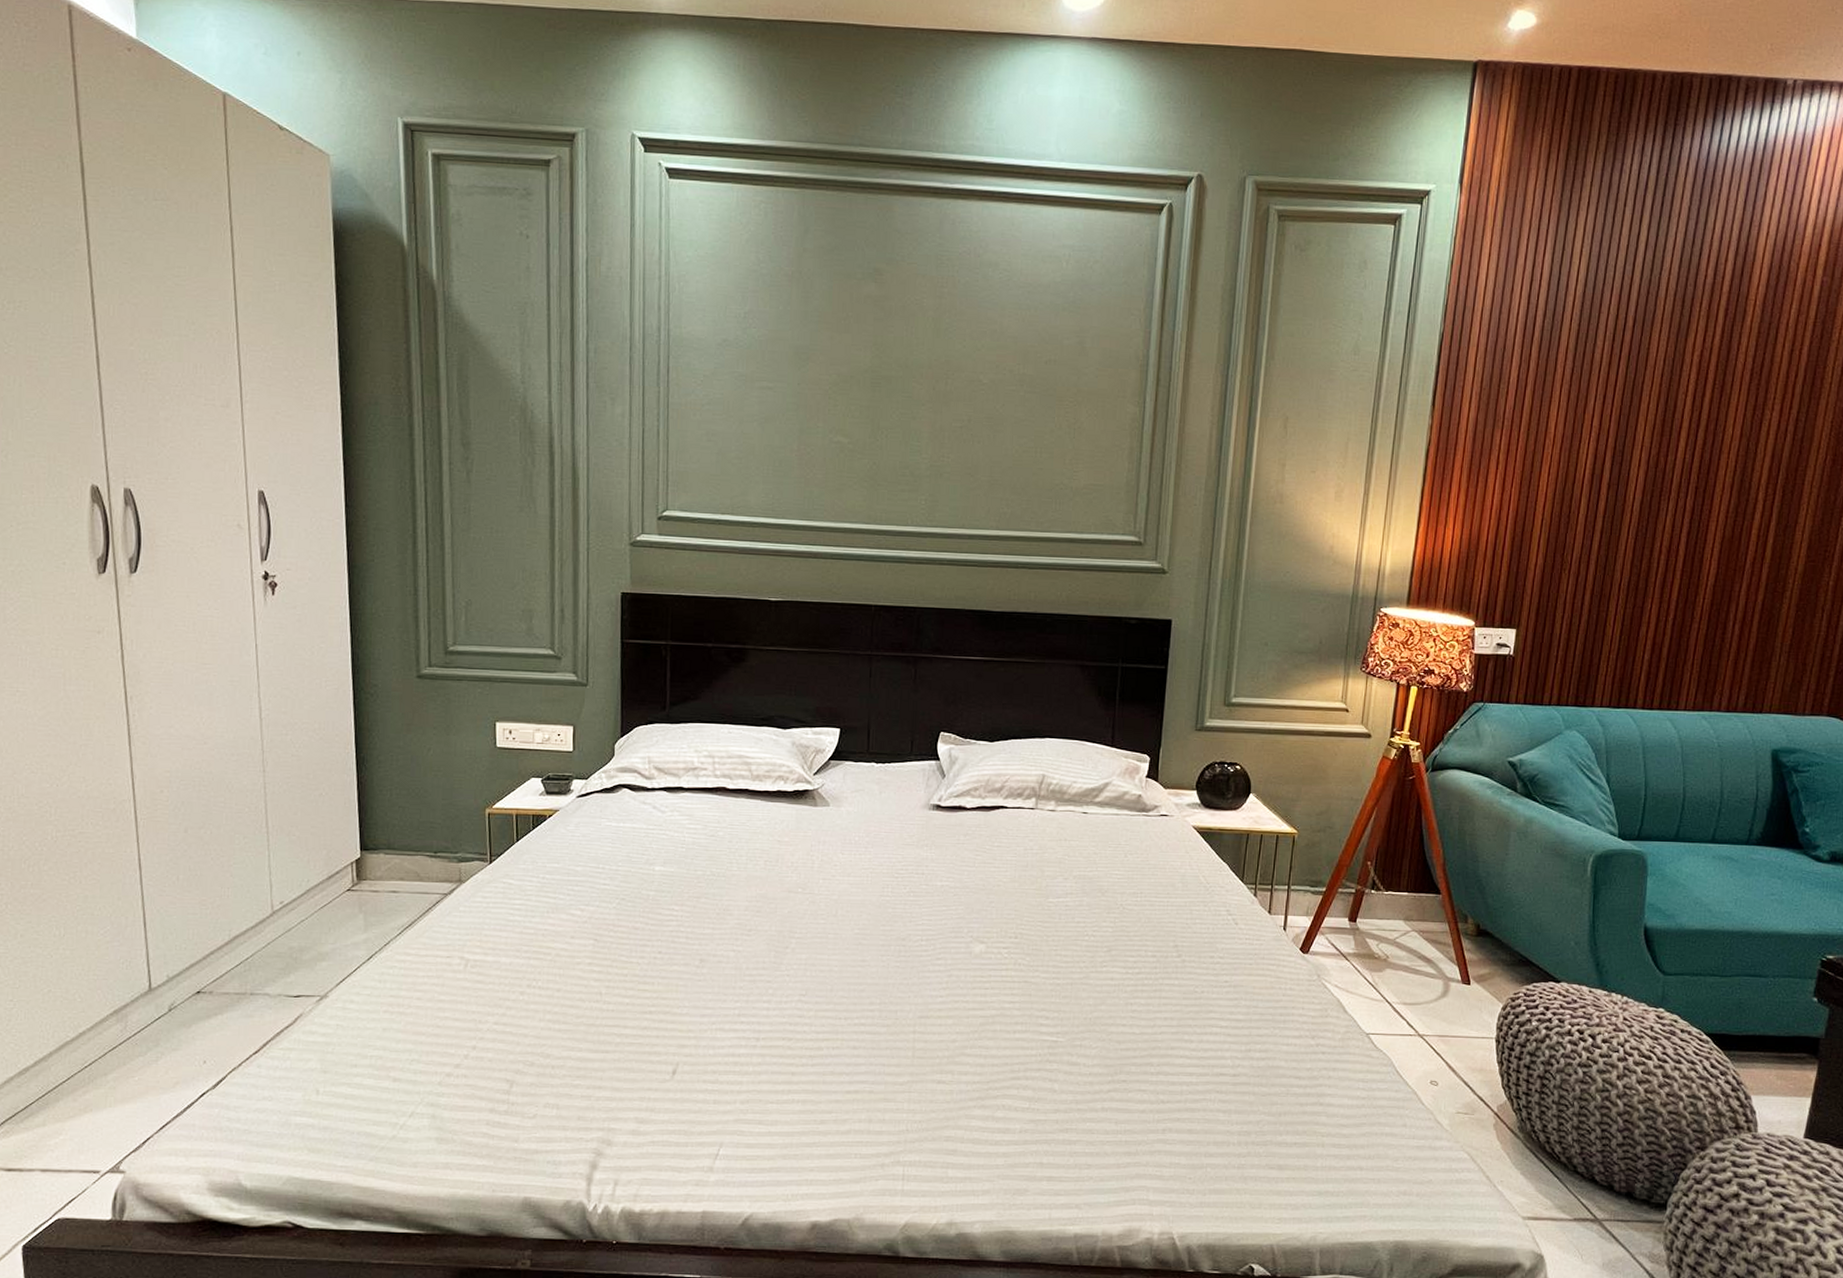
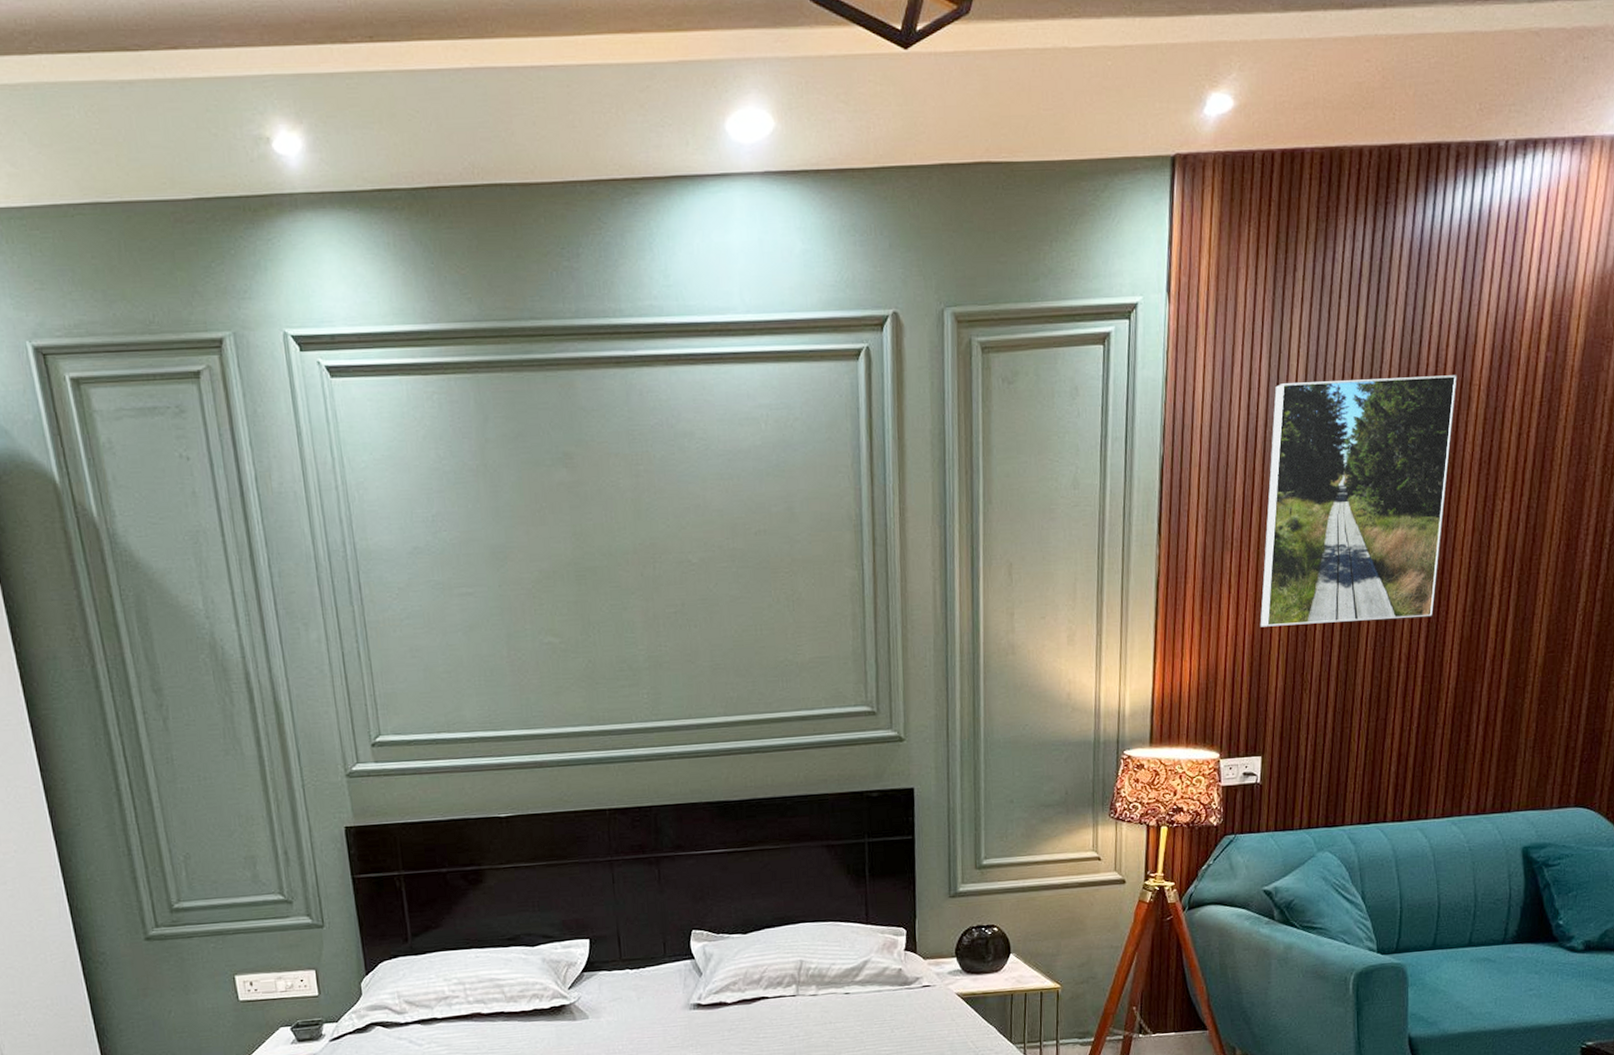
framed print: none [1524,278,1734,514] -> present [1260,375,1457,627]

